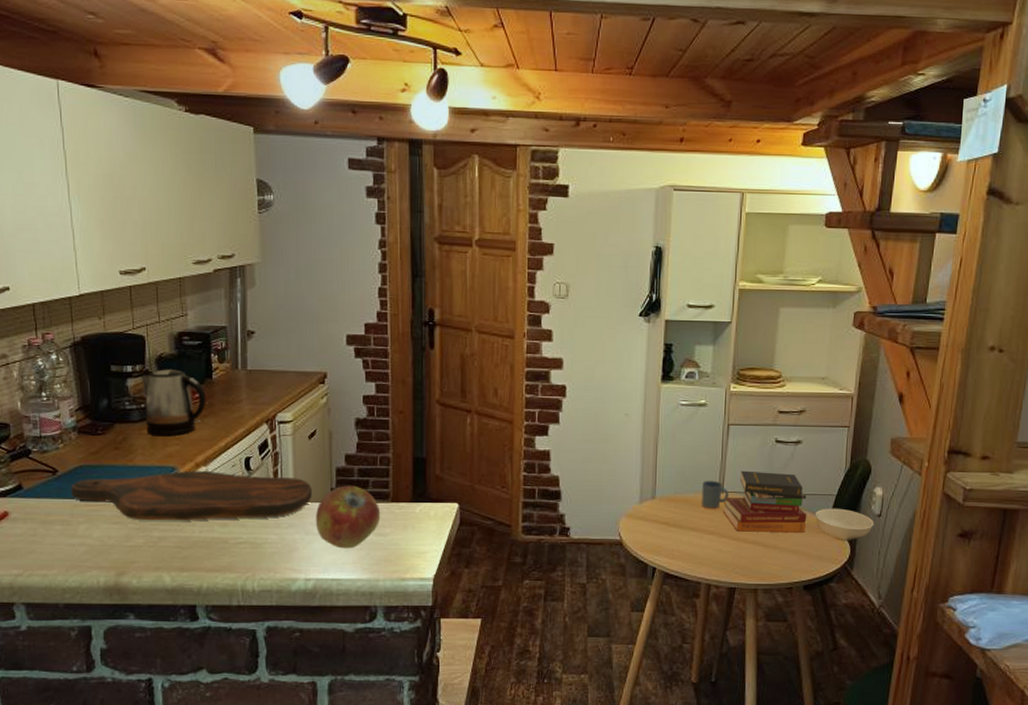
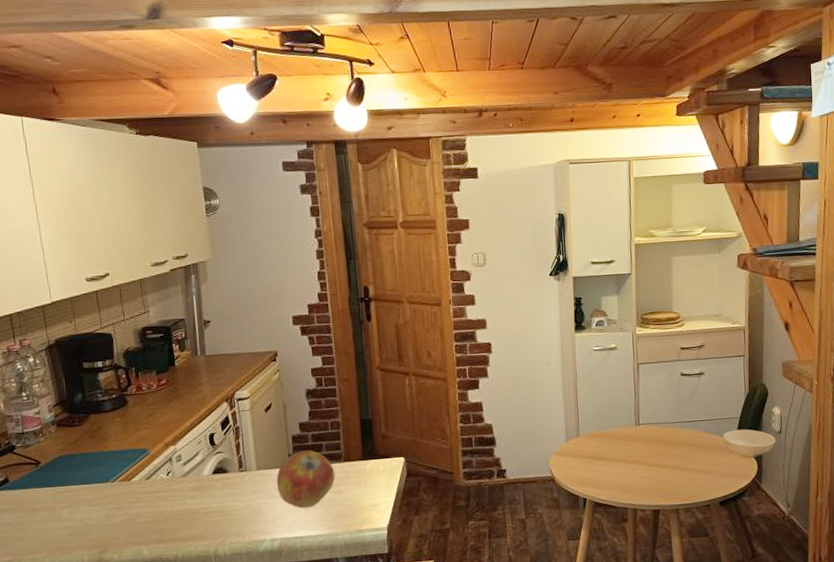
cutting board: present [71,470,312,521] -> none [53,448,272,500]
kettle: present [141,369,207,437] -> none [111,361,171,423]
mug: present [701,480,729,509] -> none [620,414,645,441]
books: present [723,470,807,532] -> none [640,402,716,459]

